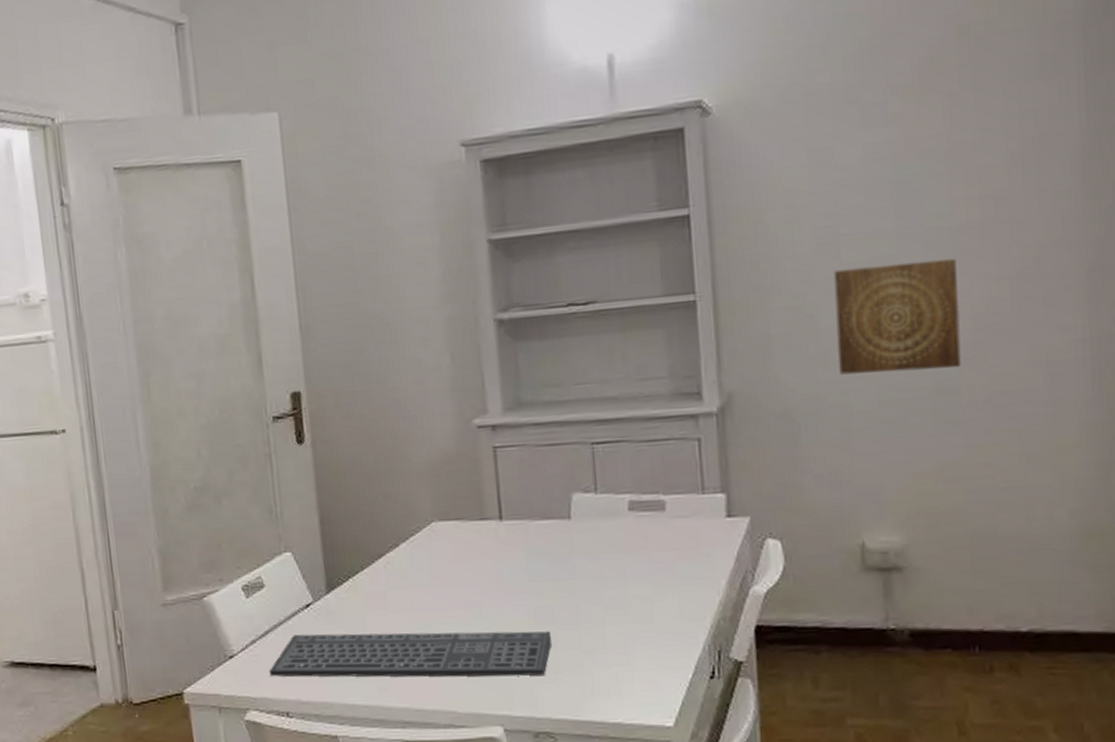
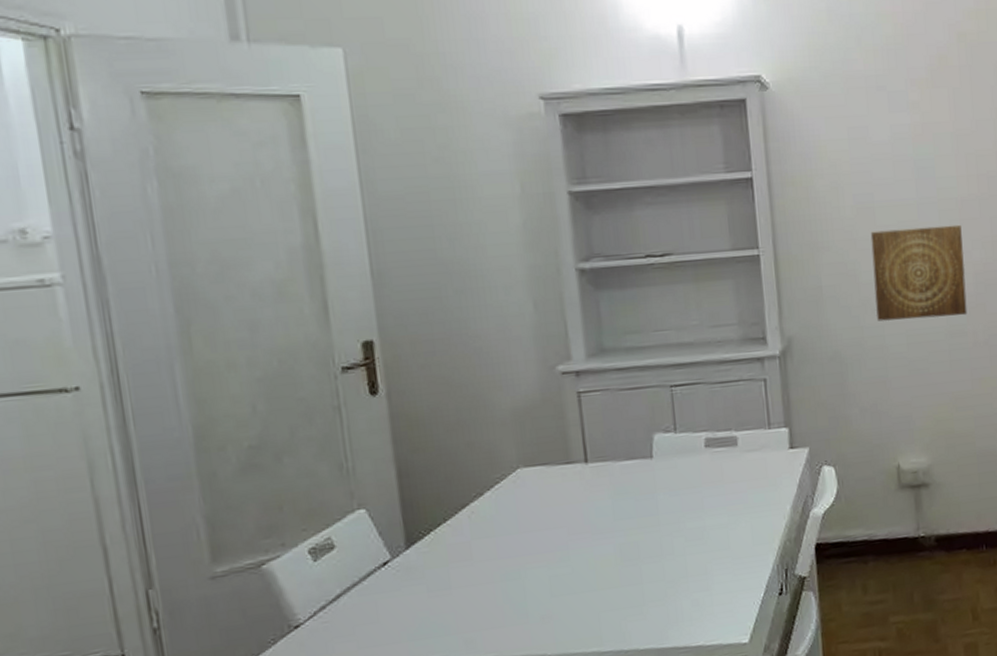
keyboard: present [269,631,553,677] -> none [341,566,638,643]

